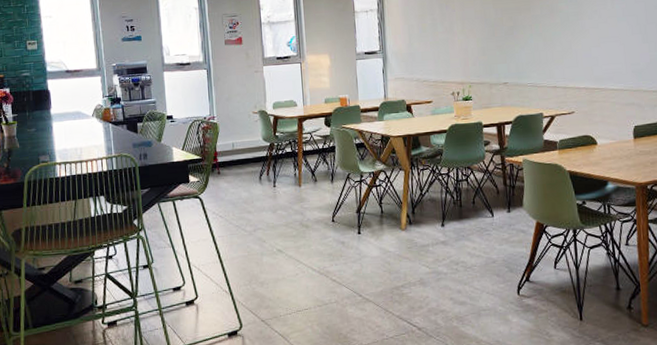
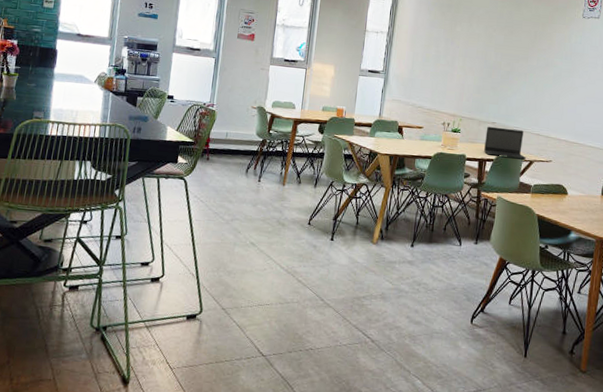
laptop: none [499,85,546,118] -> present [484,126,526,160]

